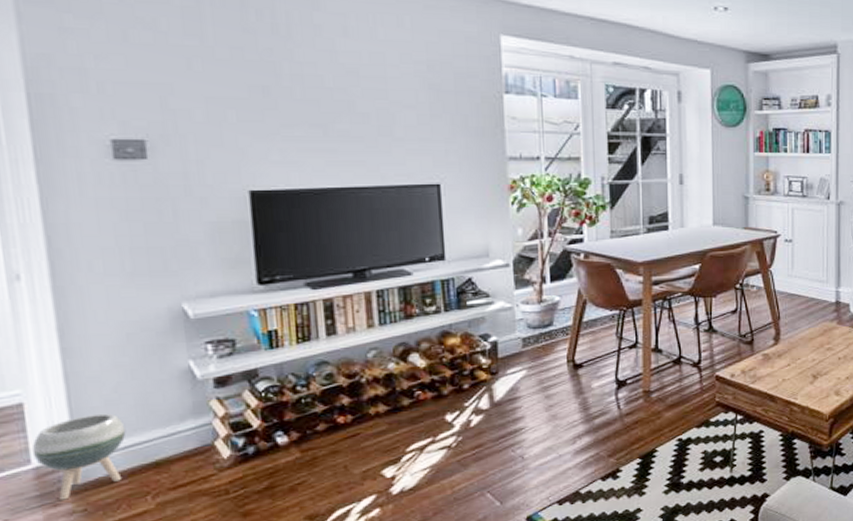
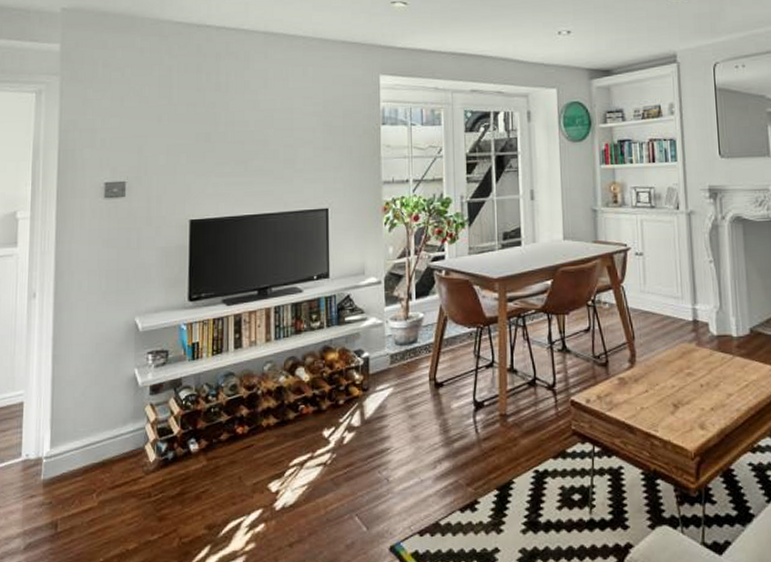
planter: present [31,413,126,500] -> none [23,414,86,492]

